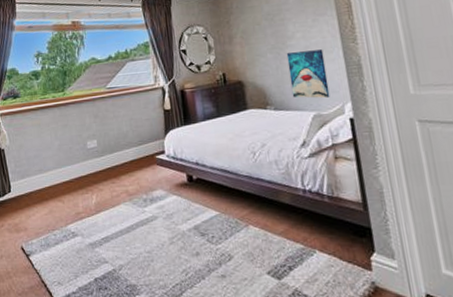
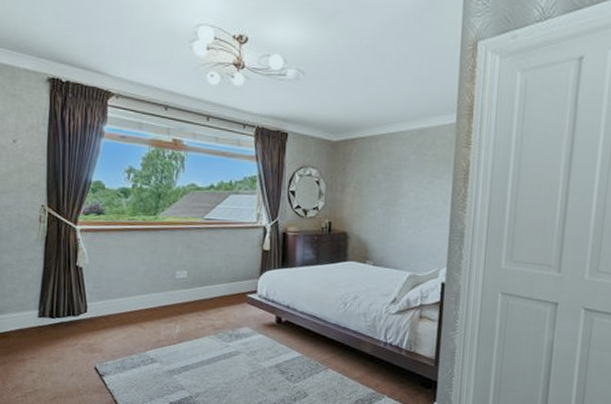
wall art: present [286,49,330,99] -> none [393,211,432,261]

